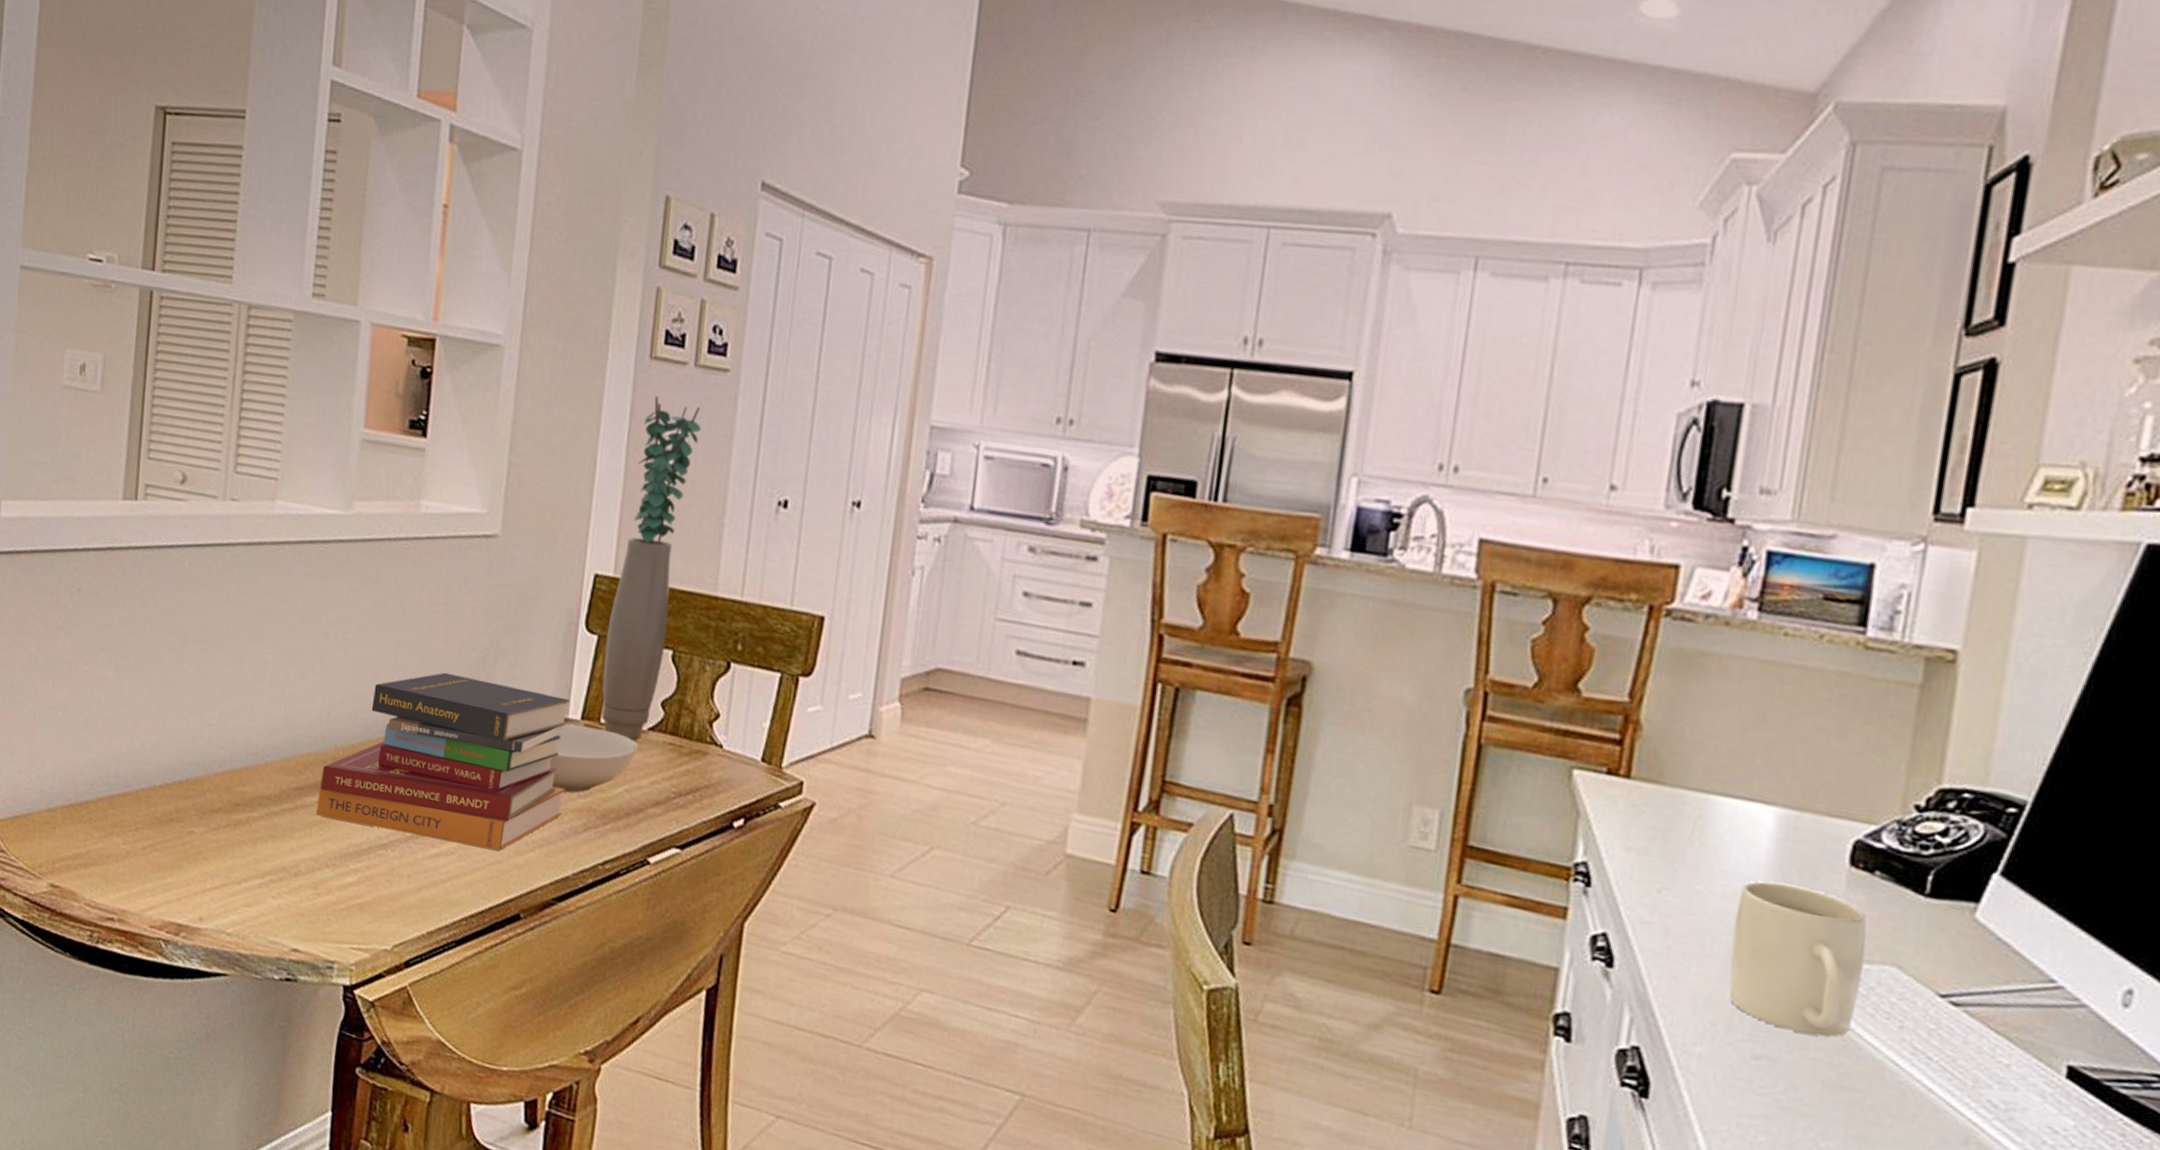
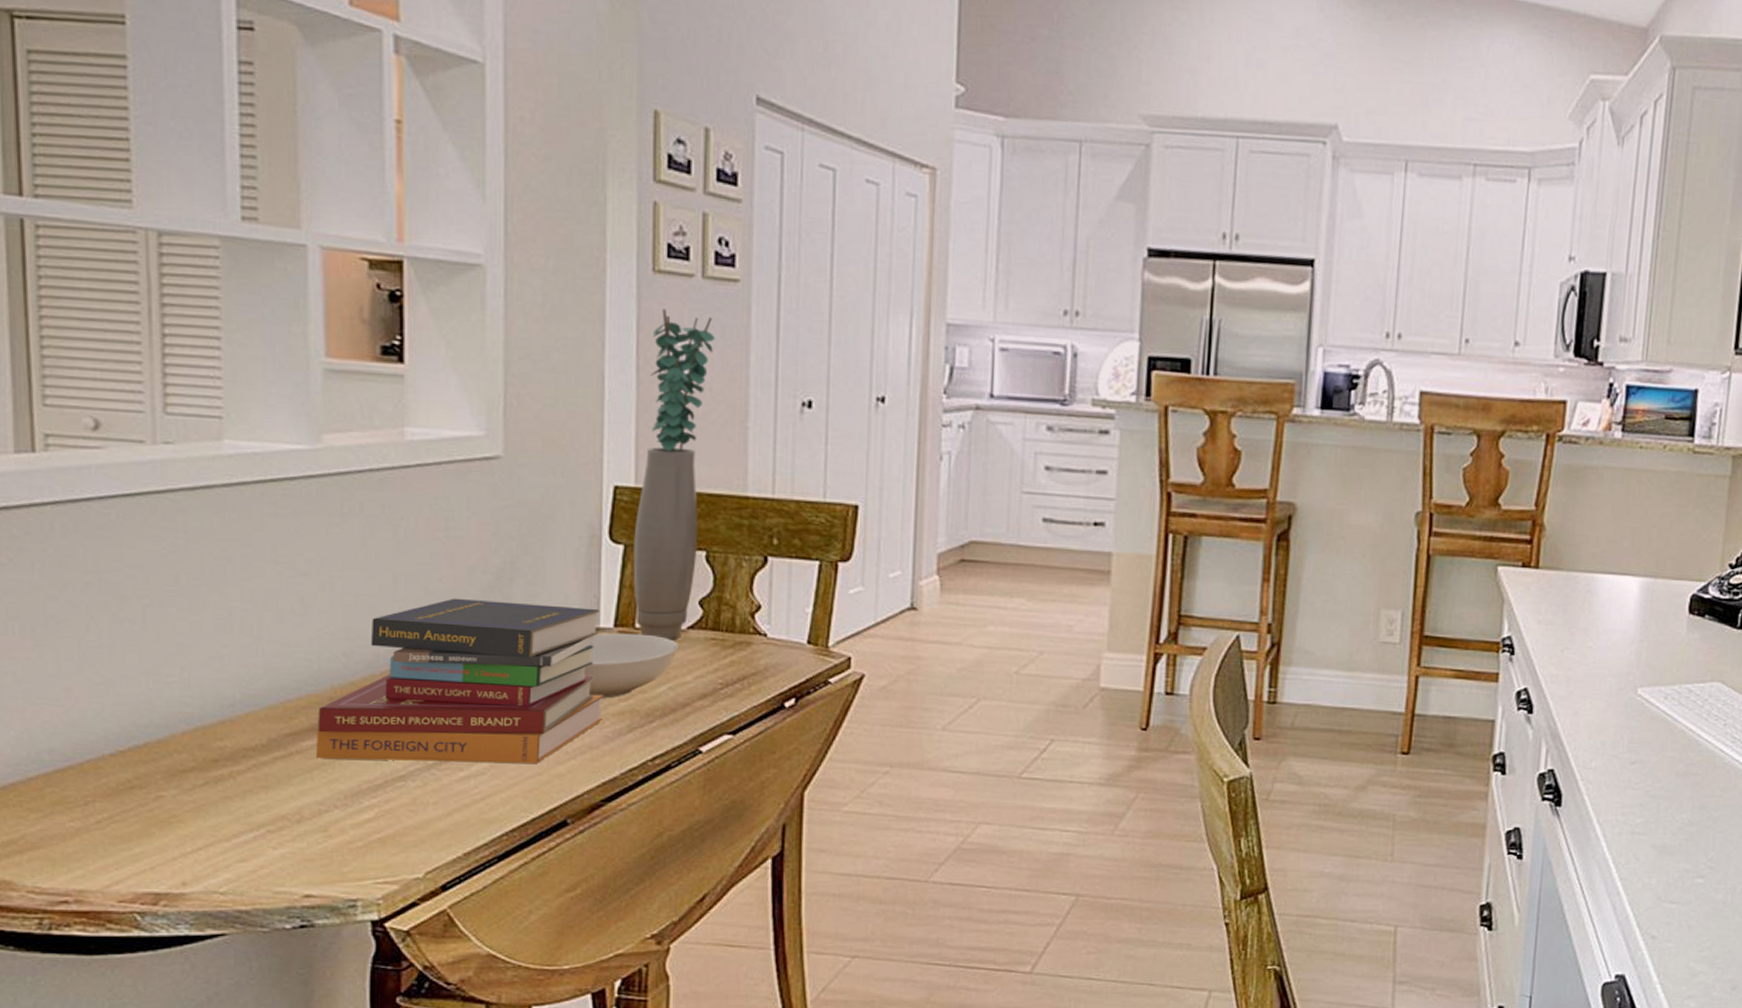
mug: present [1728,881,1867,1037] -> none [1612,633,1701,740]

